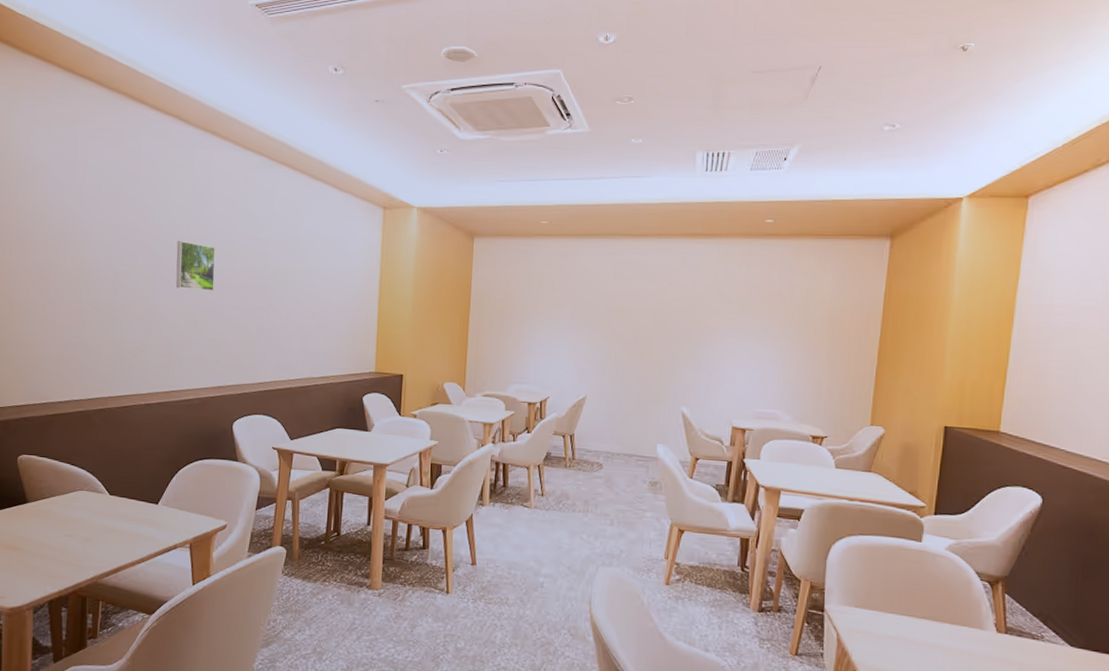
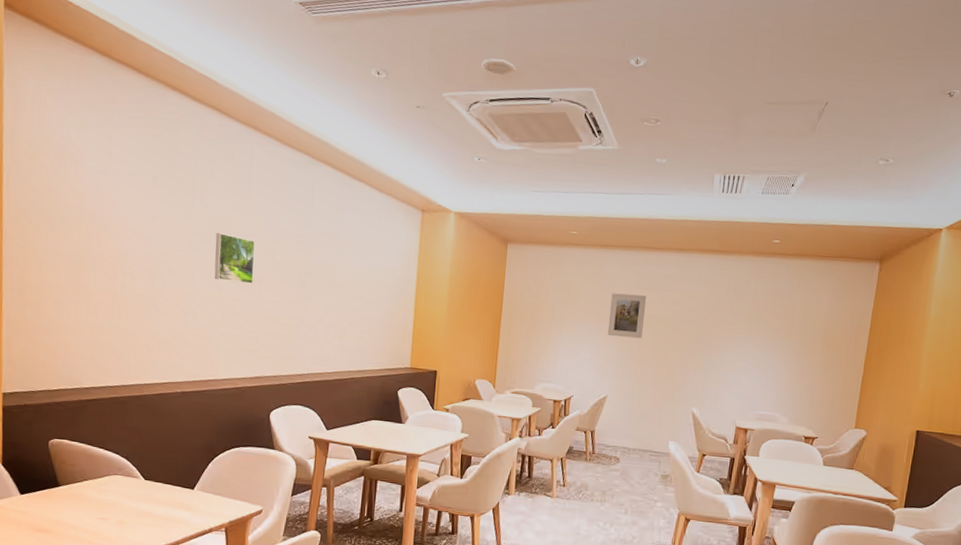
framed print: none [584,285,626,333] -> present [607,293,647,339]

